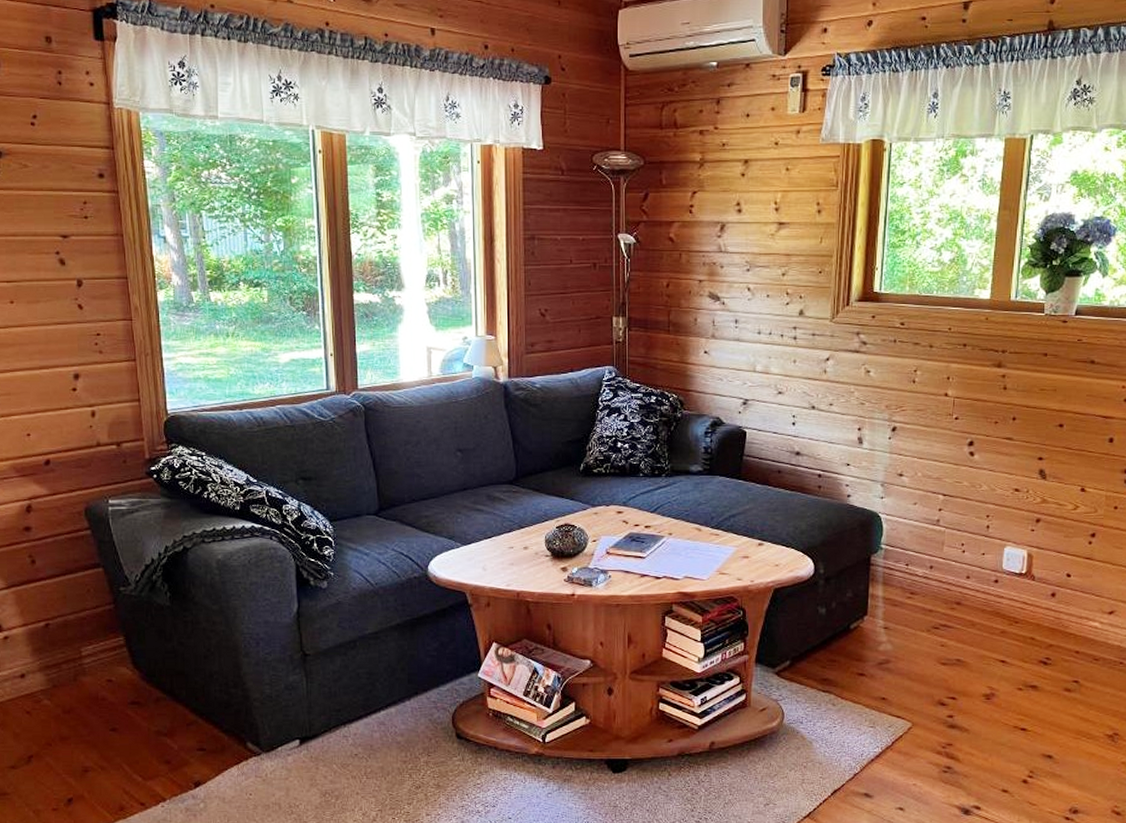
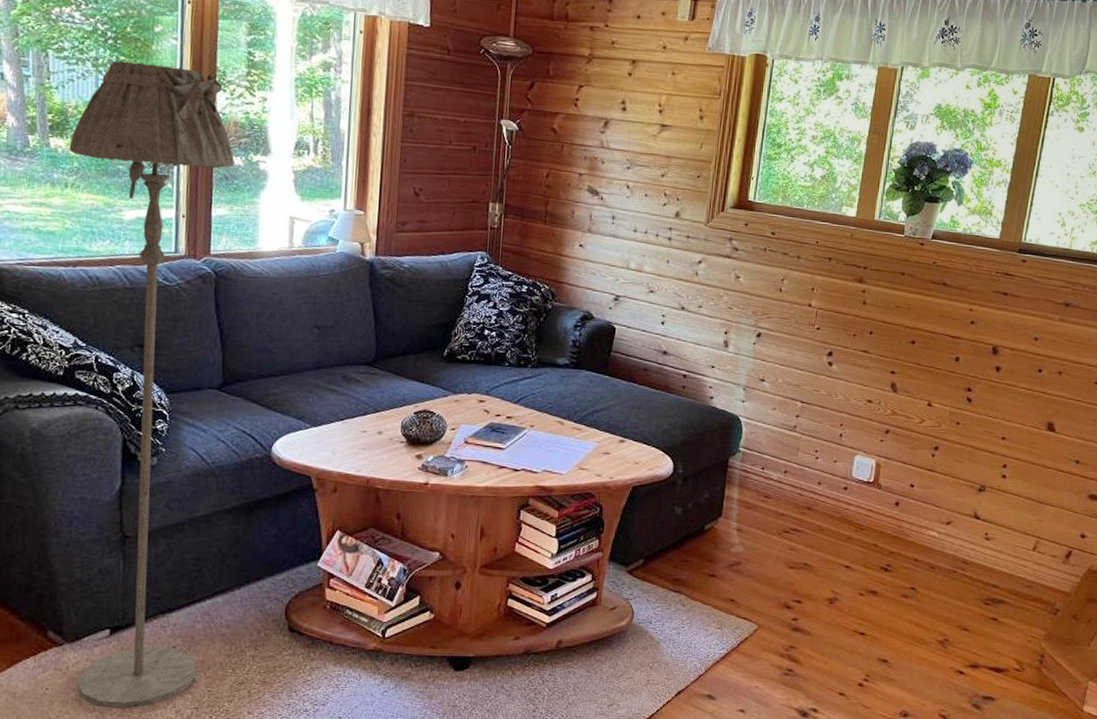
floor lamp: none [226,214,378,812] -> present [68,60,236,709]

